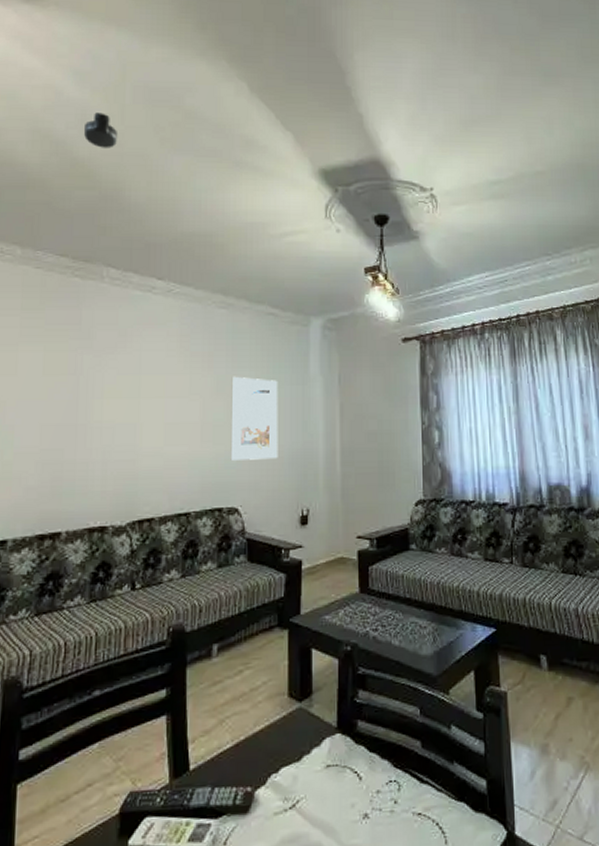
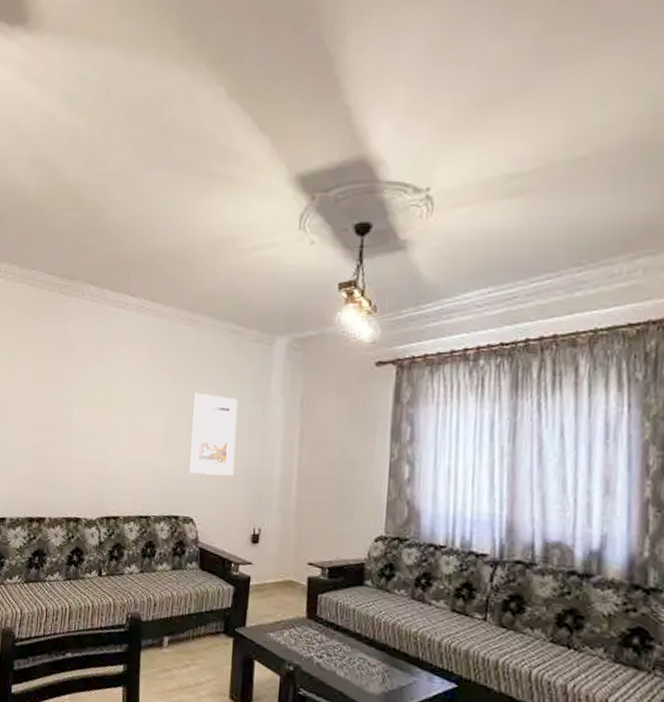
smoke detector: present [84,112,118,148] -> none [72,134,102,170]

